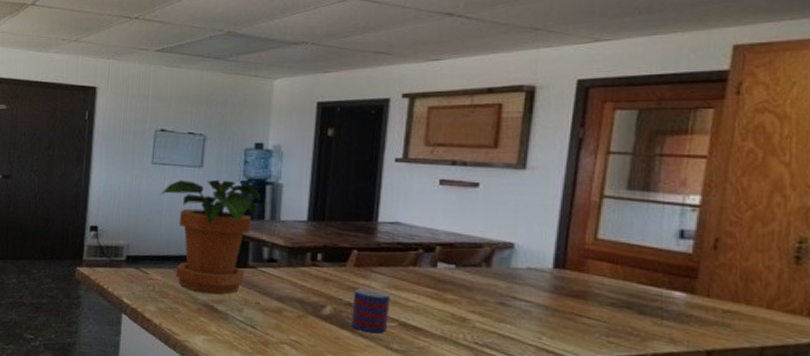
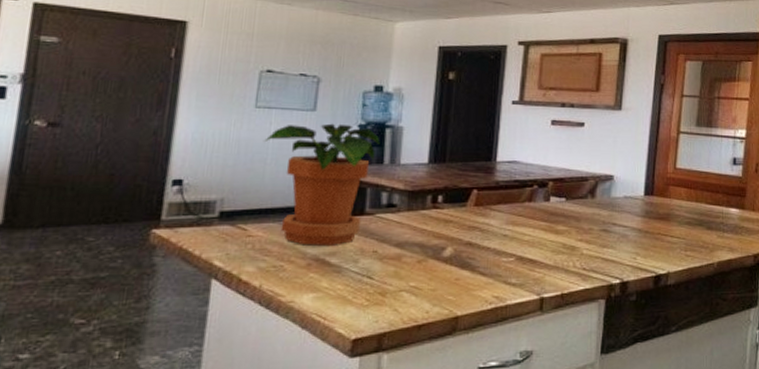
mug: present [350,288,391,334] -> none [470,226,509,270]

